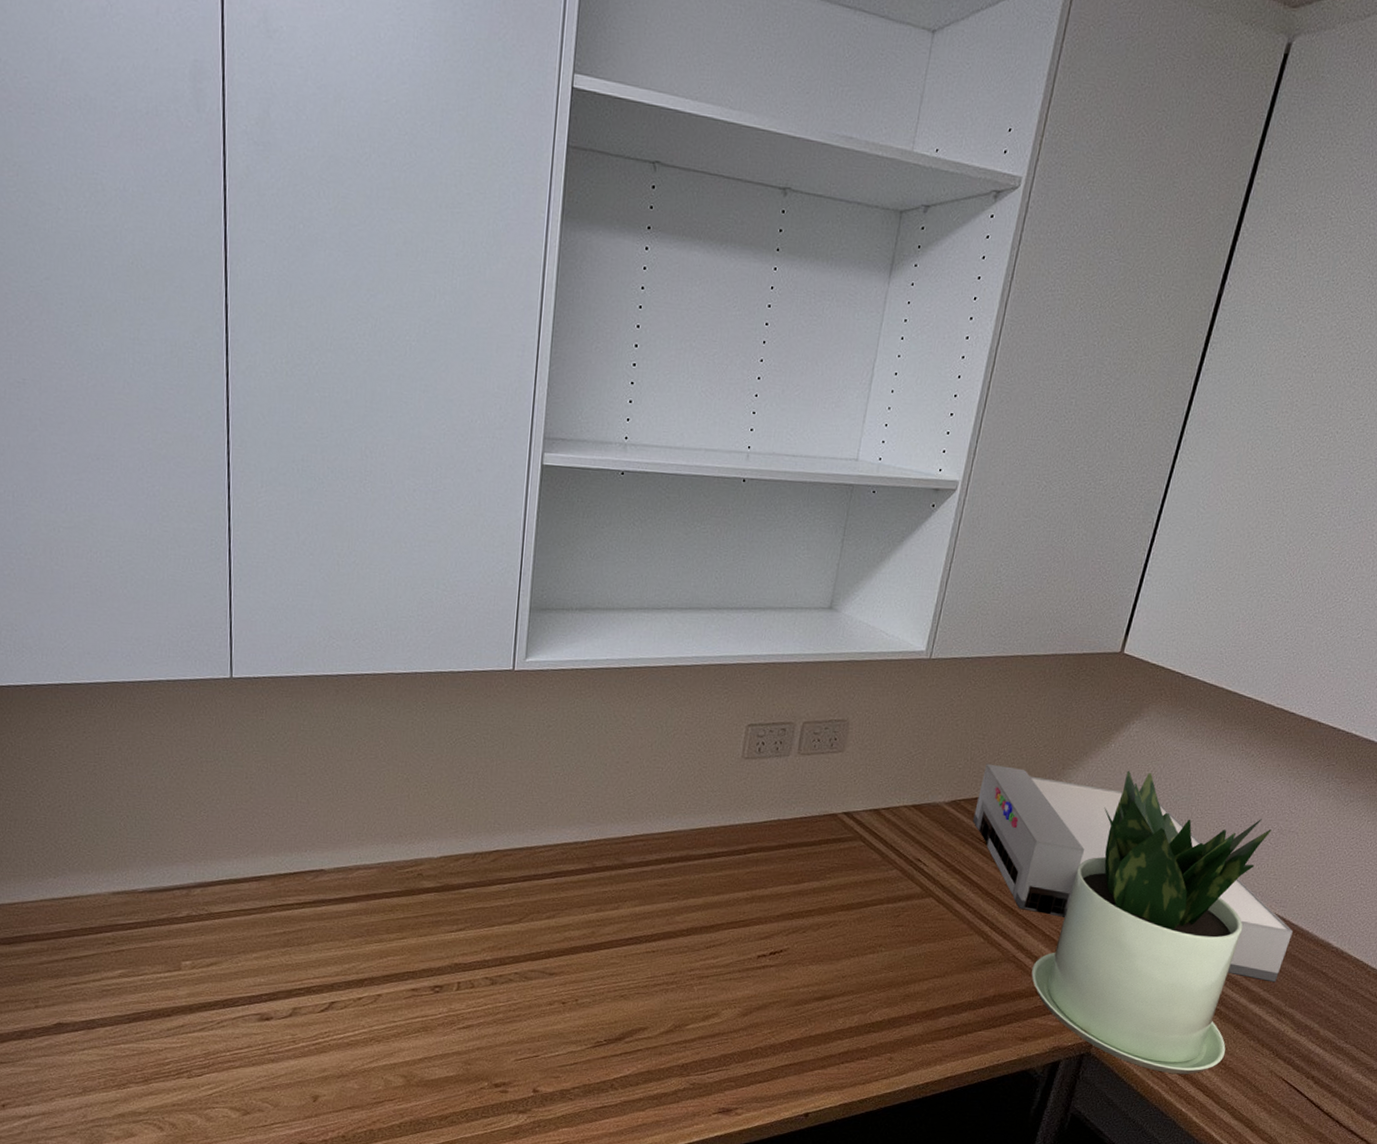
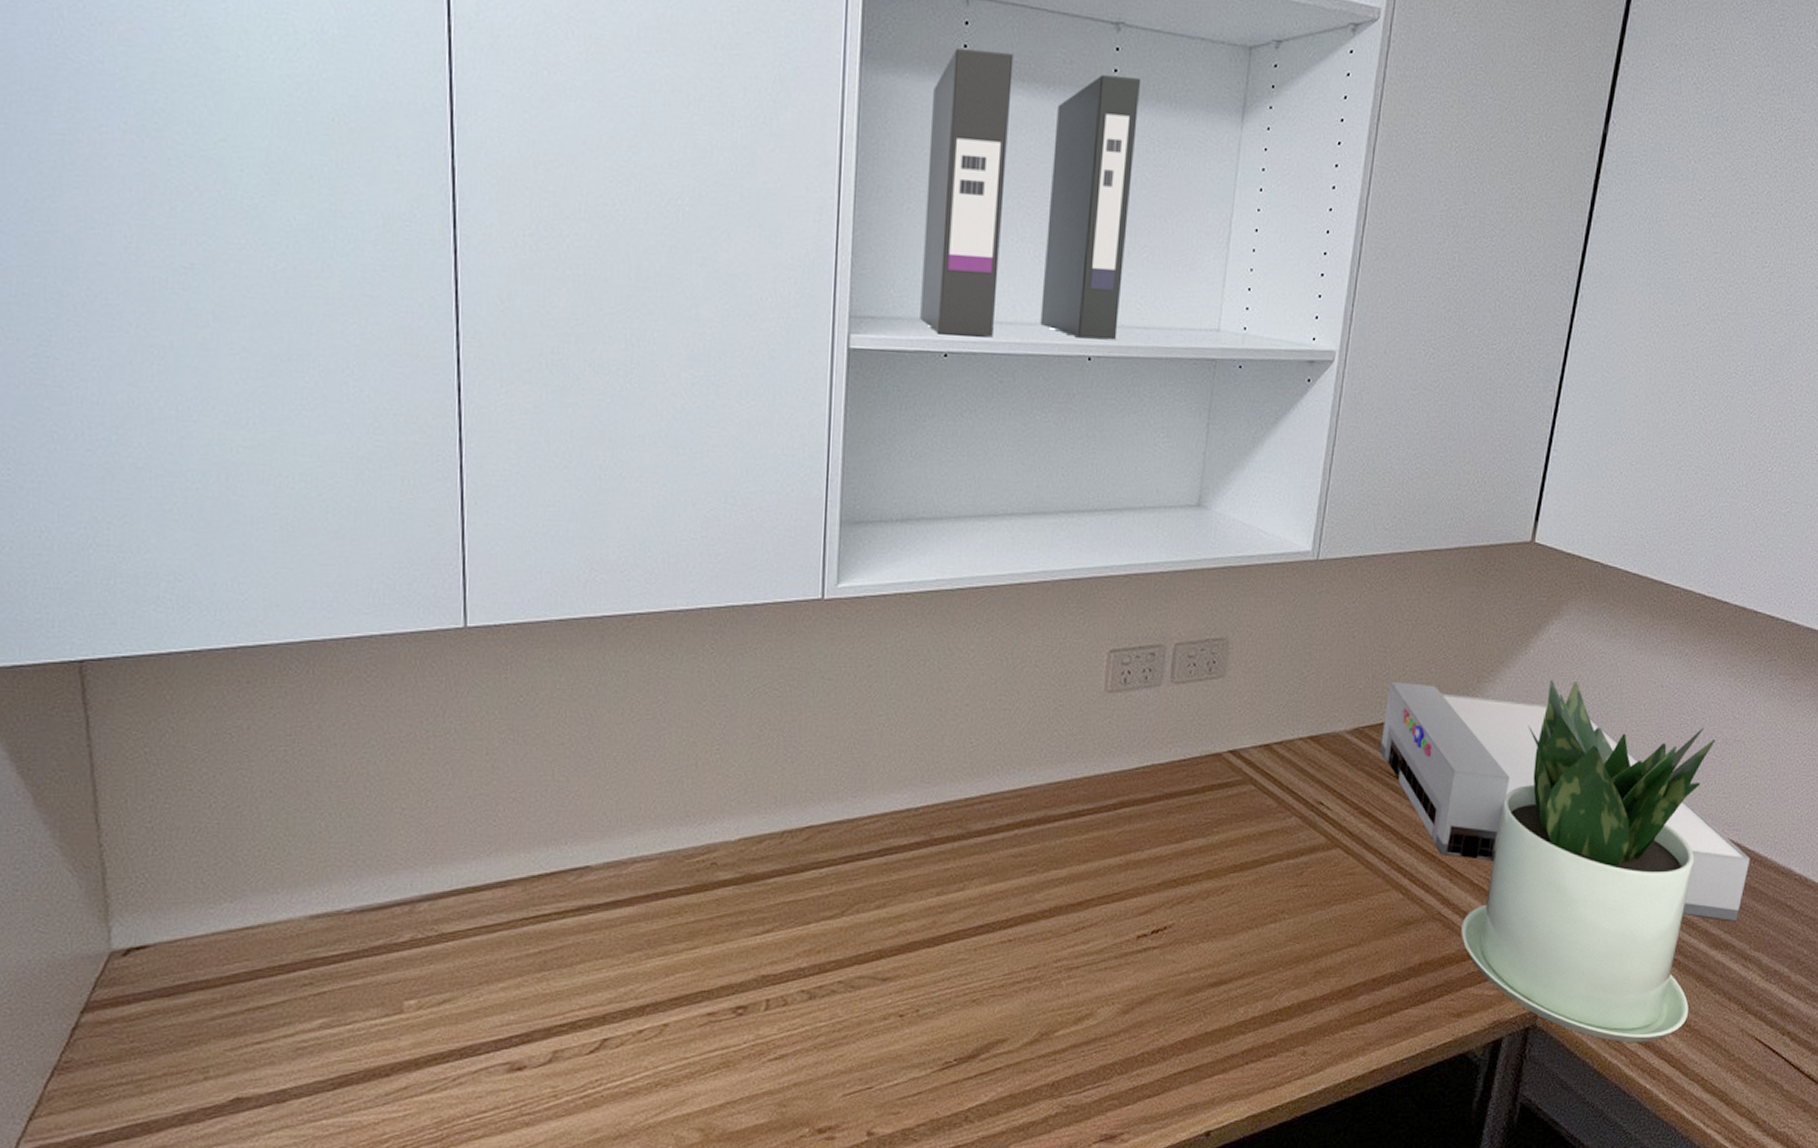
binder: none [602,209,693,460] -> present [920,48,1014,338]
binder: none [703,234,802,465] -> present [1040,75,1140,340]

